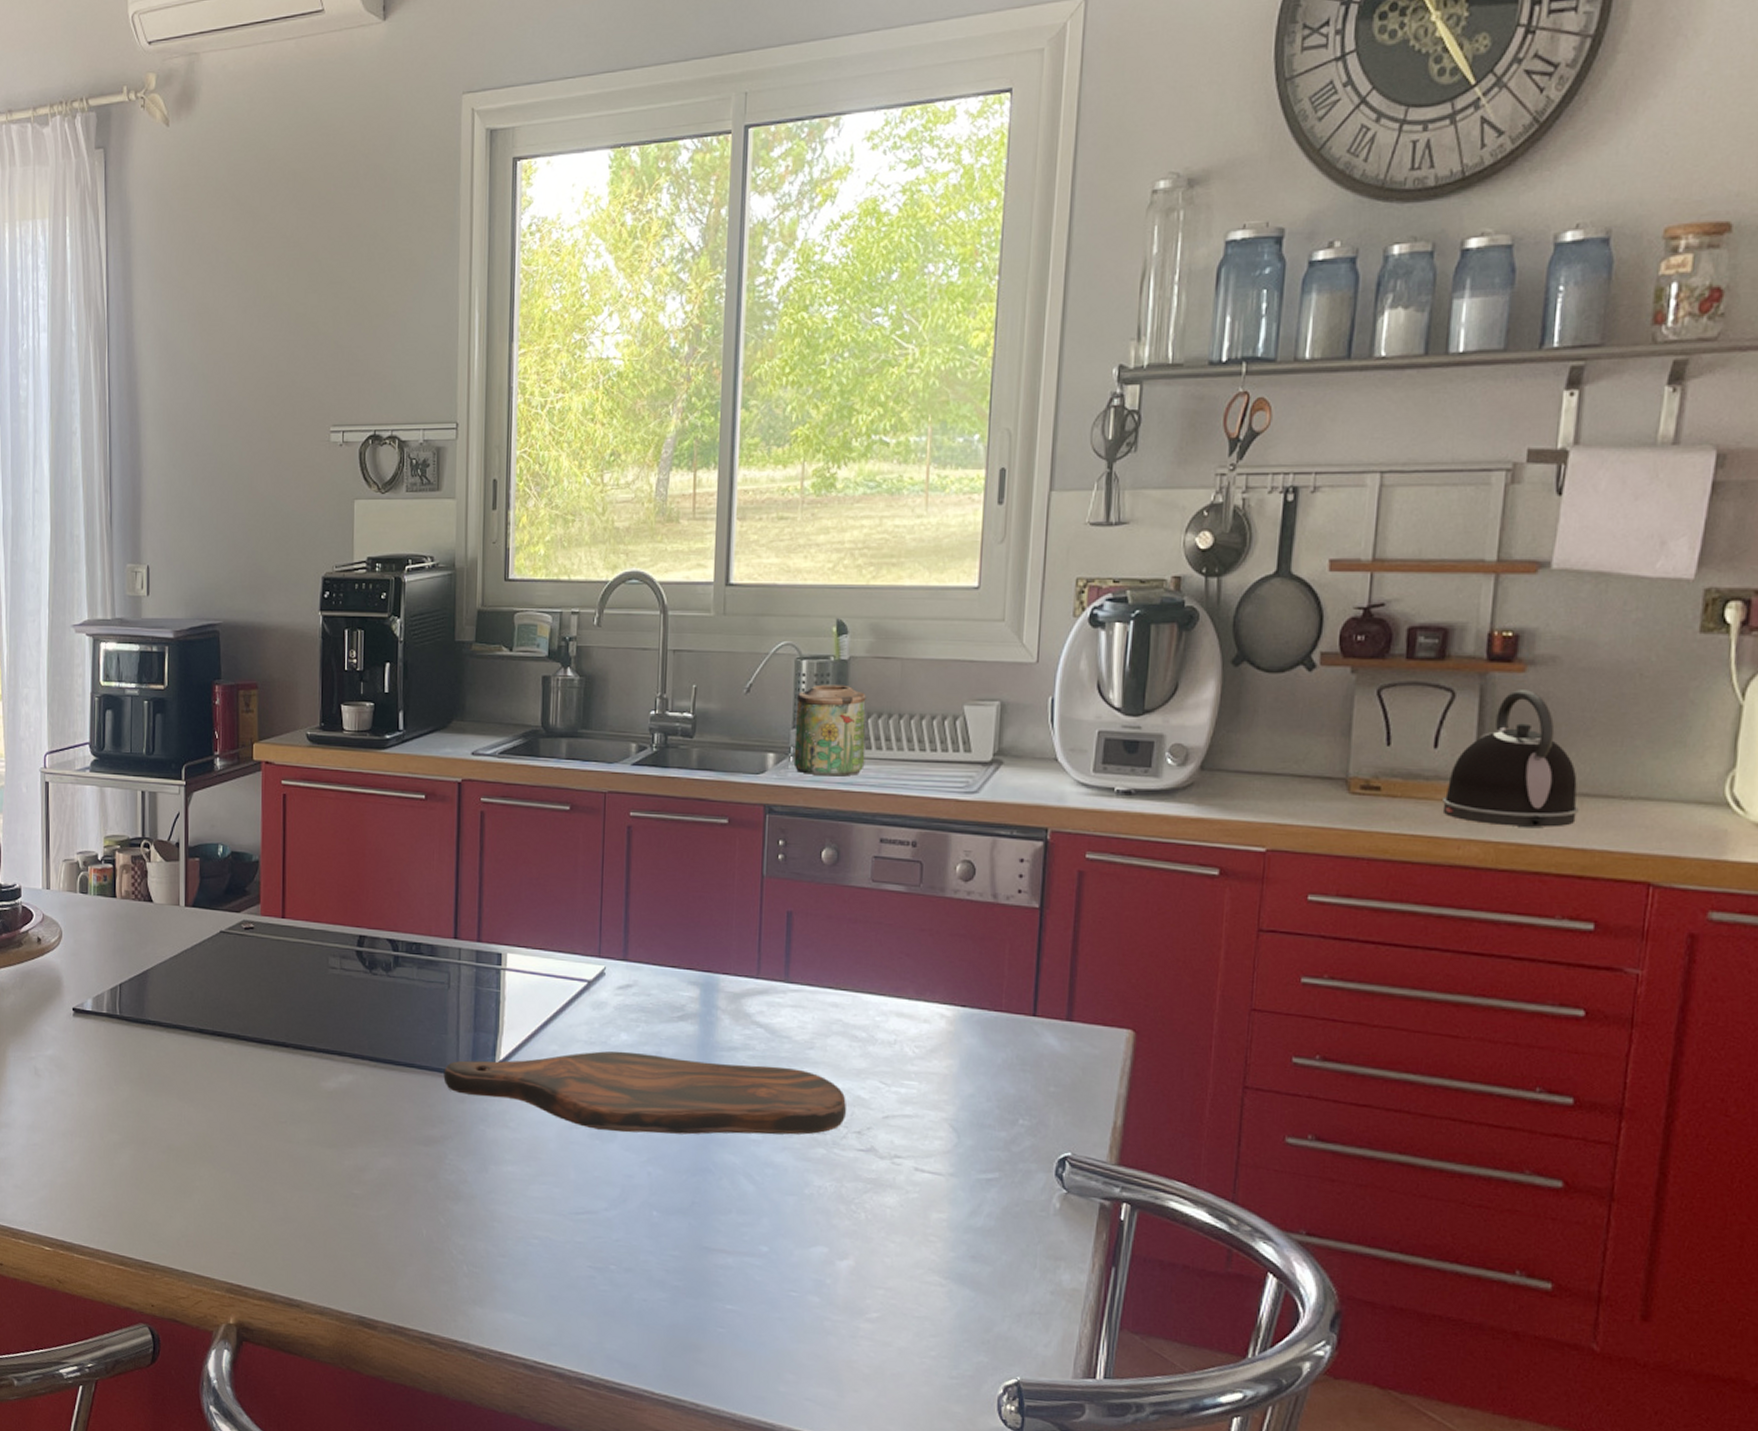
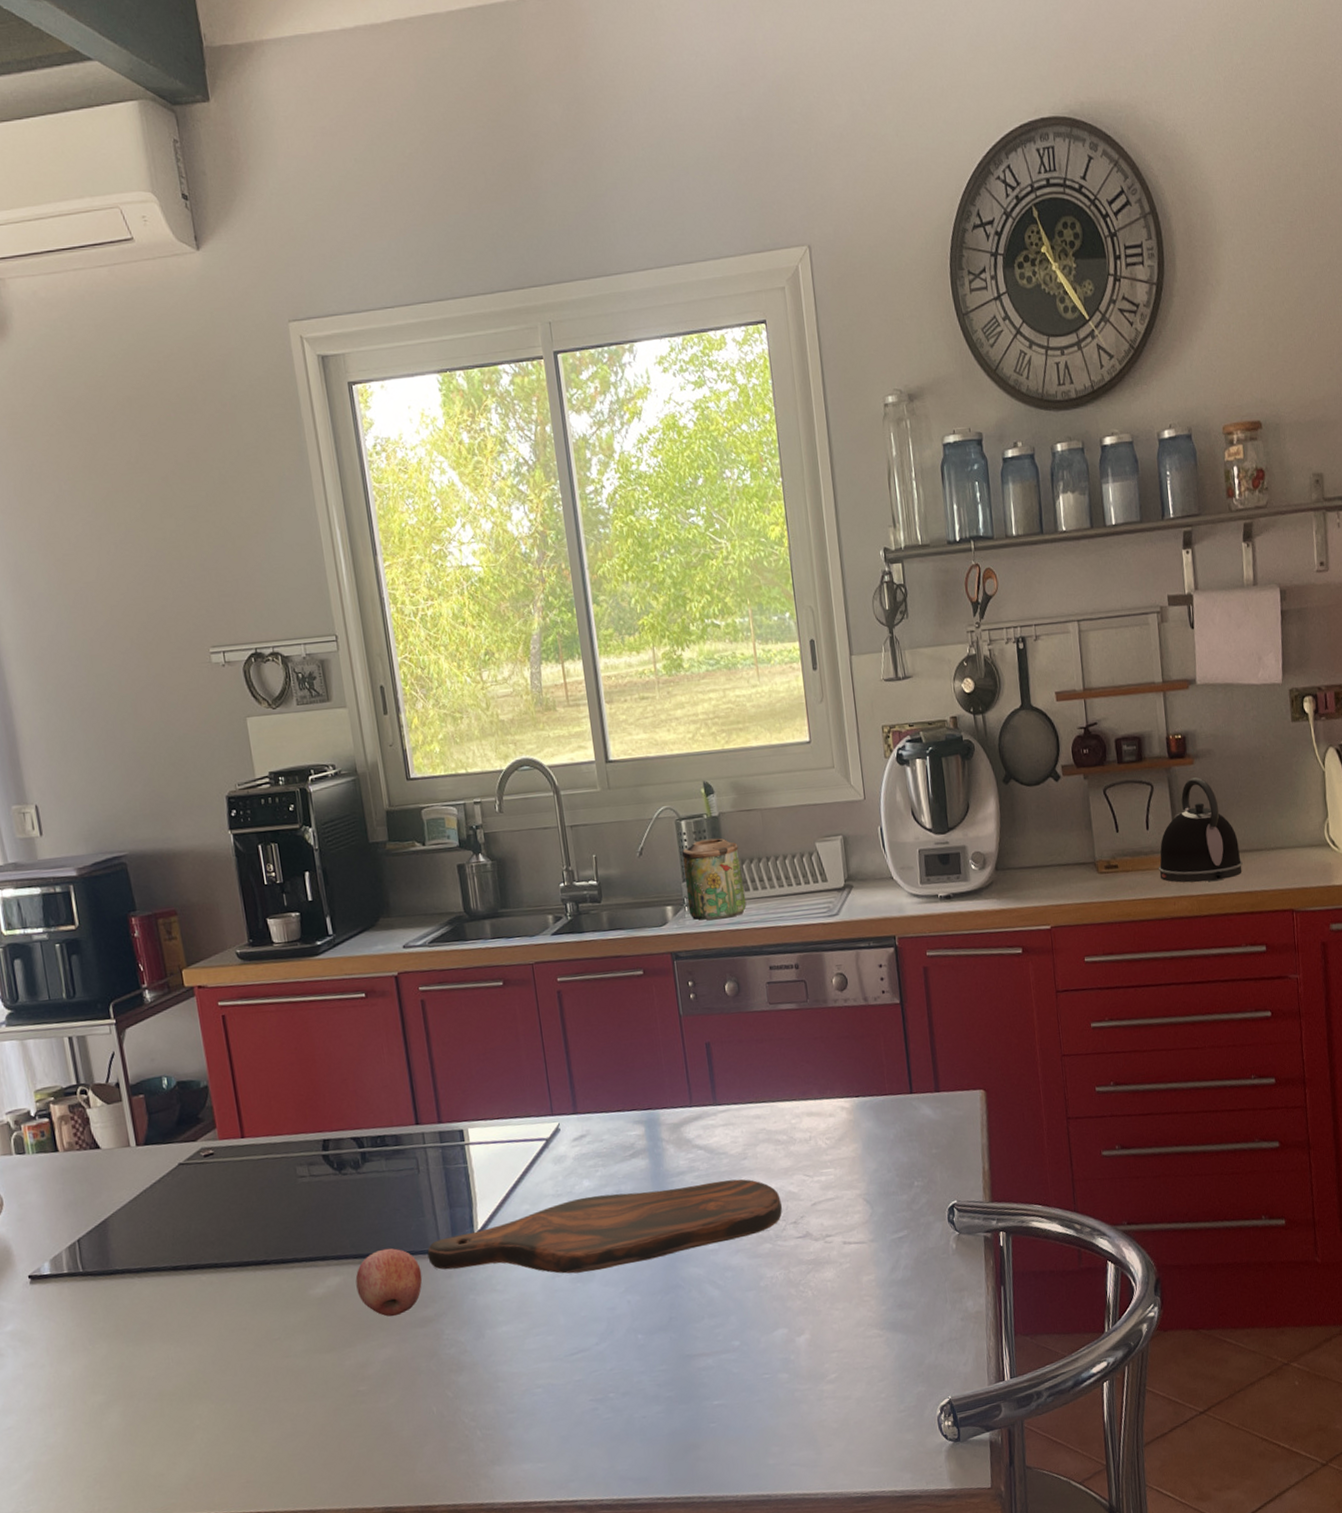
fruit: none [367,1057,435,1128] -> present [355,1248,423,1317]

